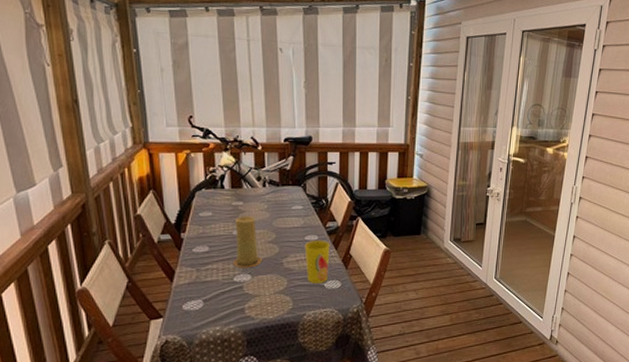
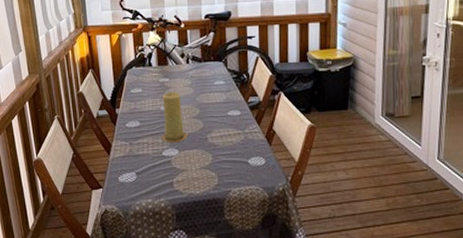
cup: present [304,241,330,284] -> none [227,116,253,160]

